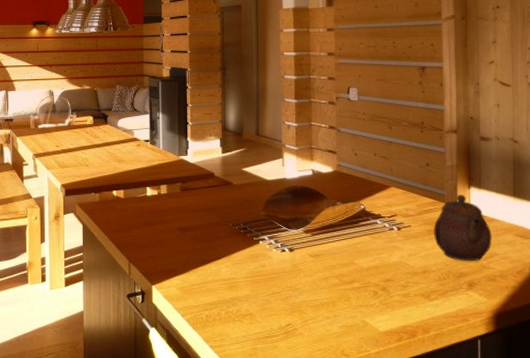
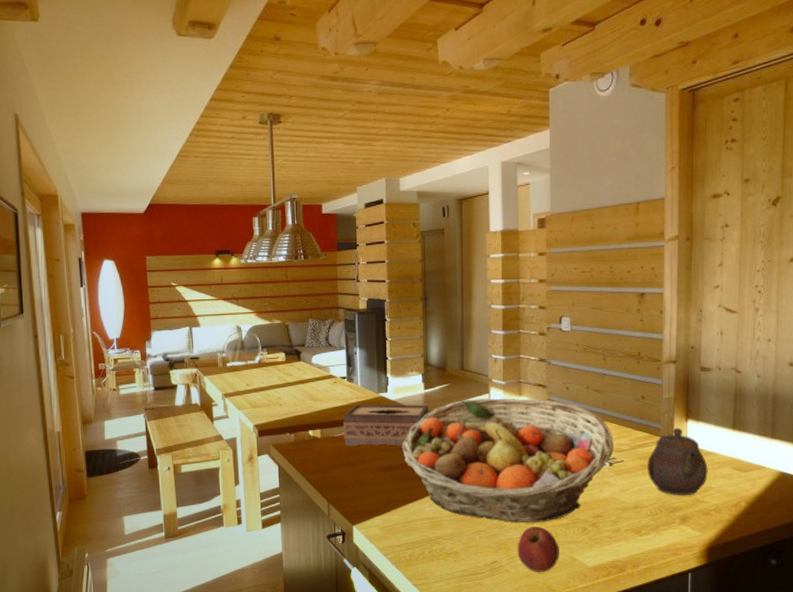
tissue box: none [146,166,227,208] -> present [343,404,430,446]
fruit basket: none [200,163,402,286] -> present [401,398,614,523]
apple: none [310,290,352,336] -> present [517,526,559,572]

